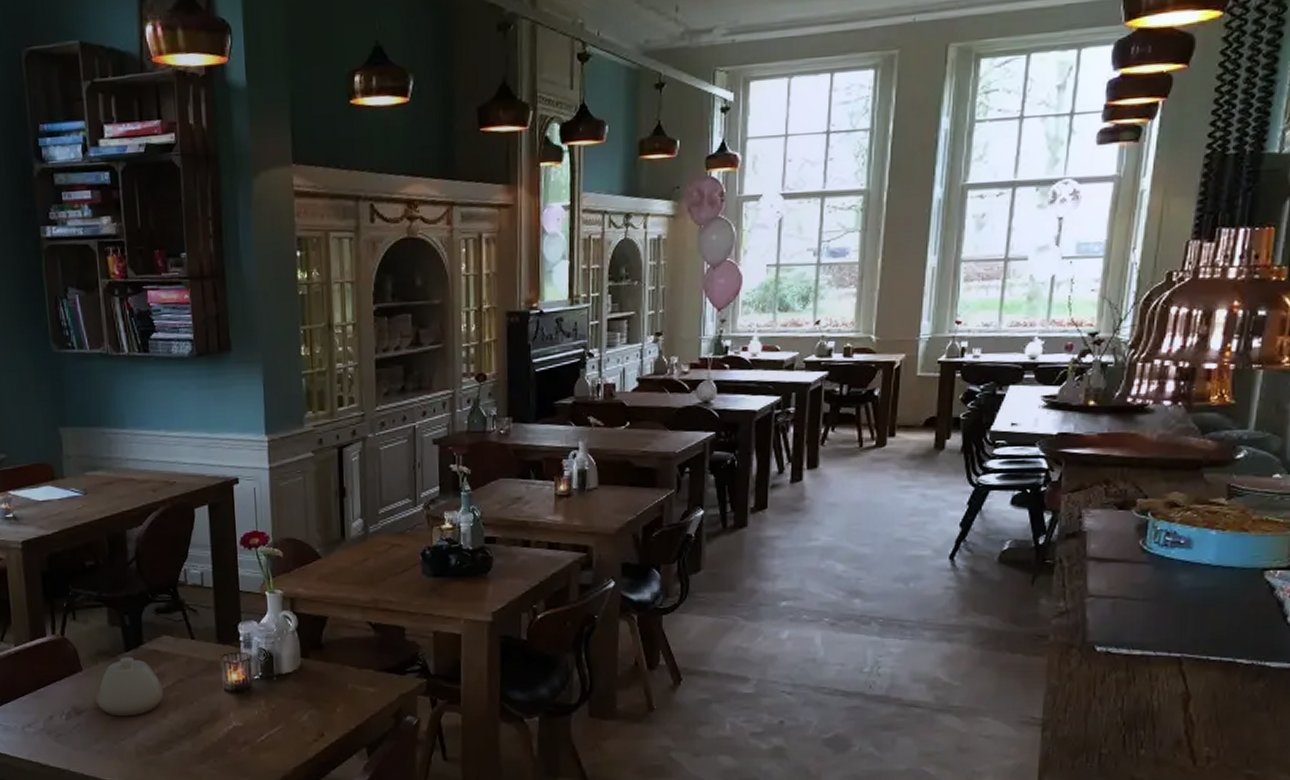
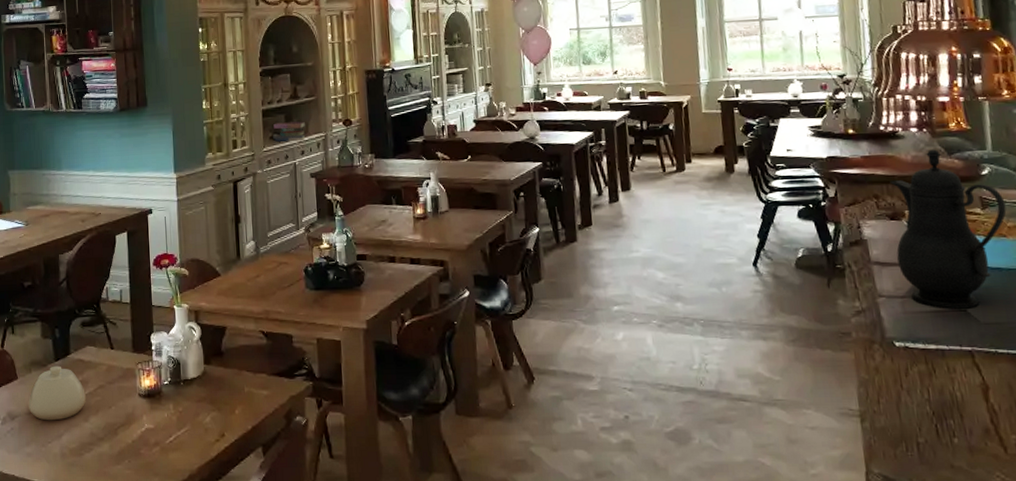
books: none [388,374,429,400] -> present [273,121,306,142]
coffeepot: none [1117,427,1256,613] -> present [889,149,1007,311]

